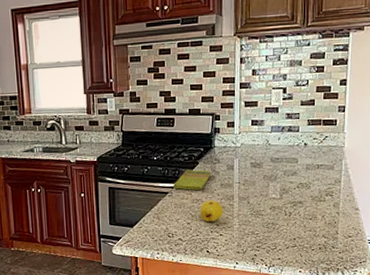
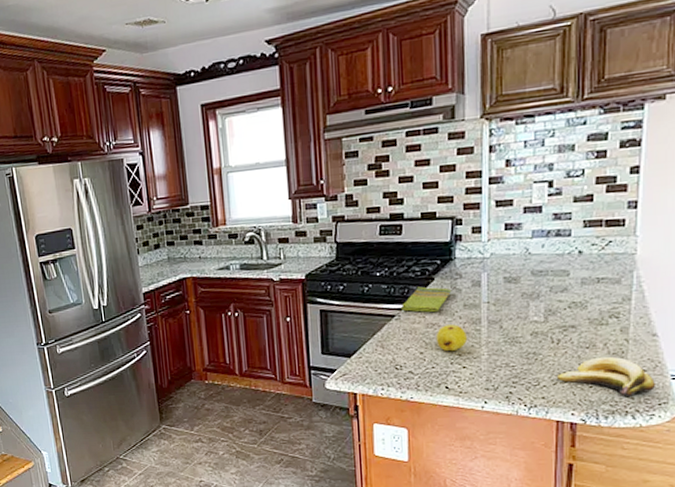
banana: none [288,225,357,257] -> present [556,356,655,396]

